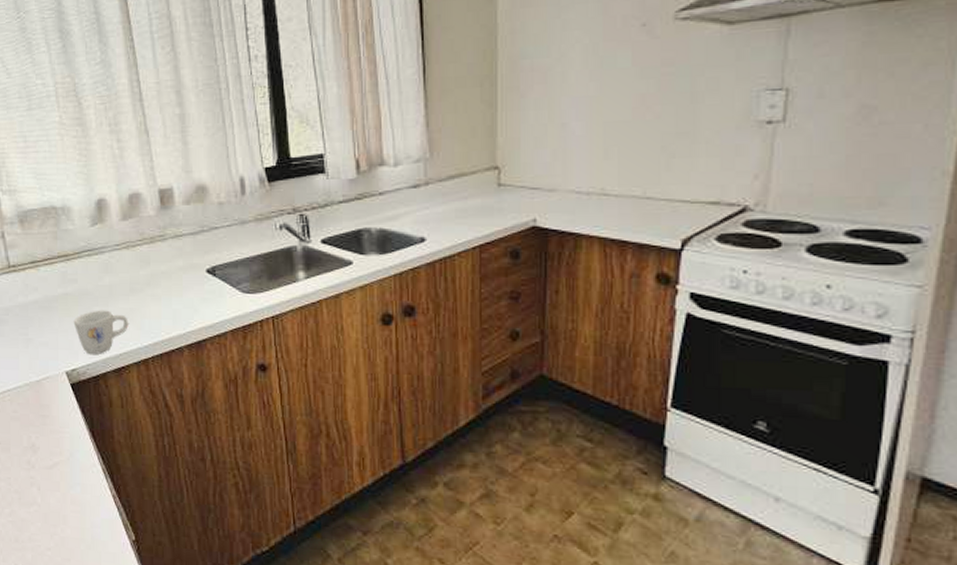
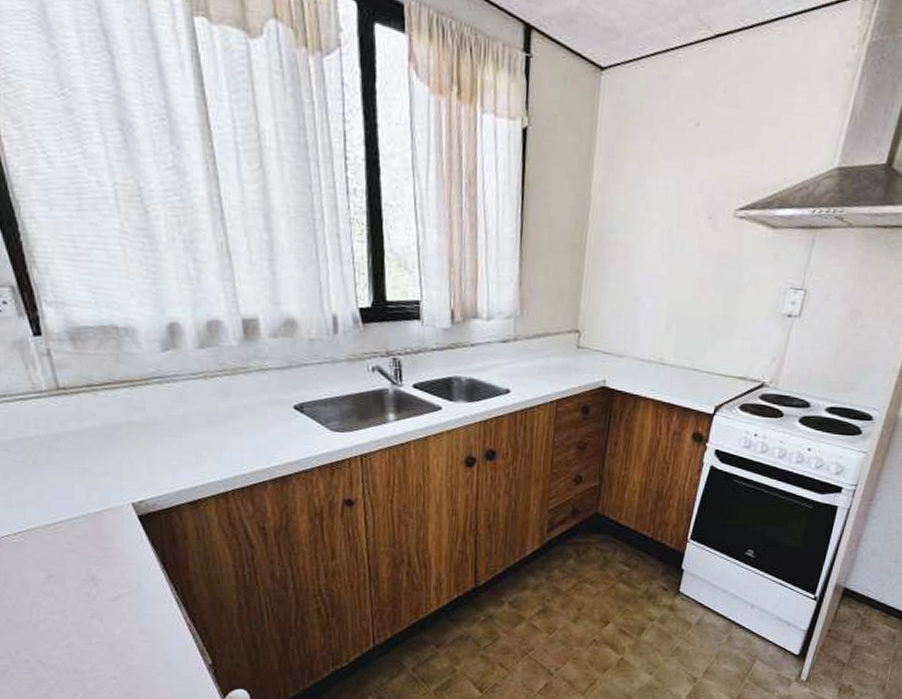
mug: present [73,310,129,355] -> none [140,440,206,487]

